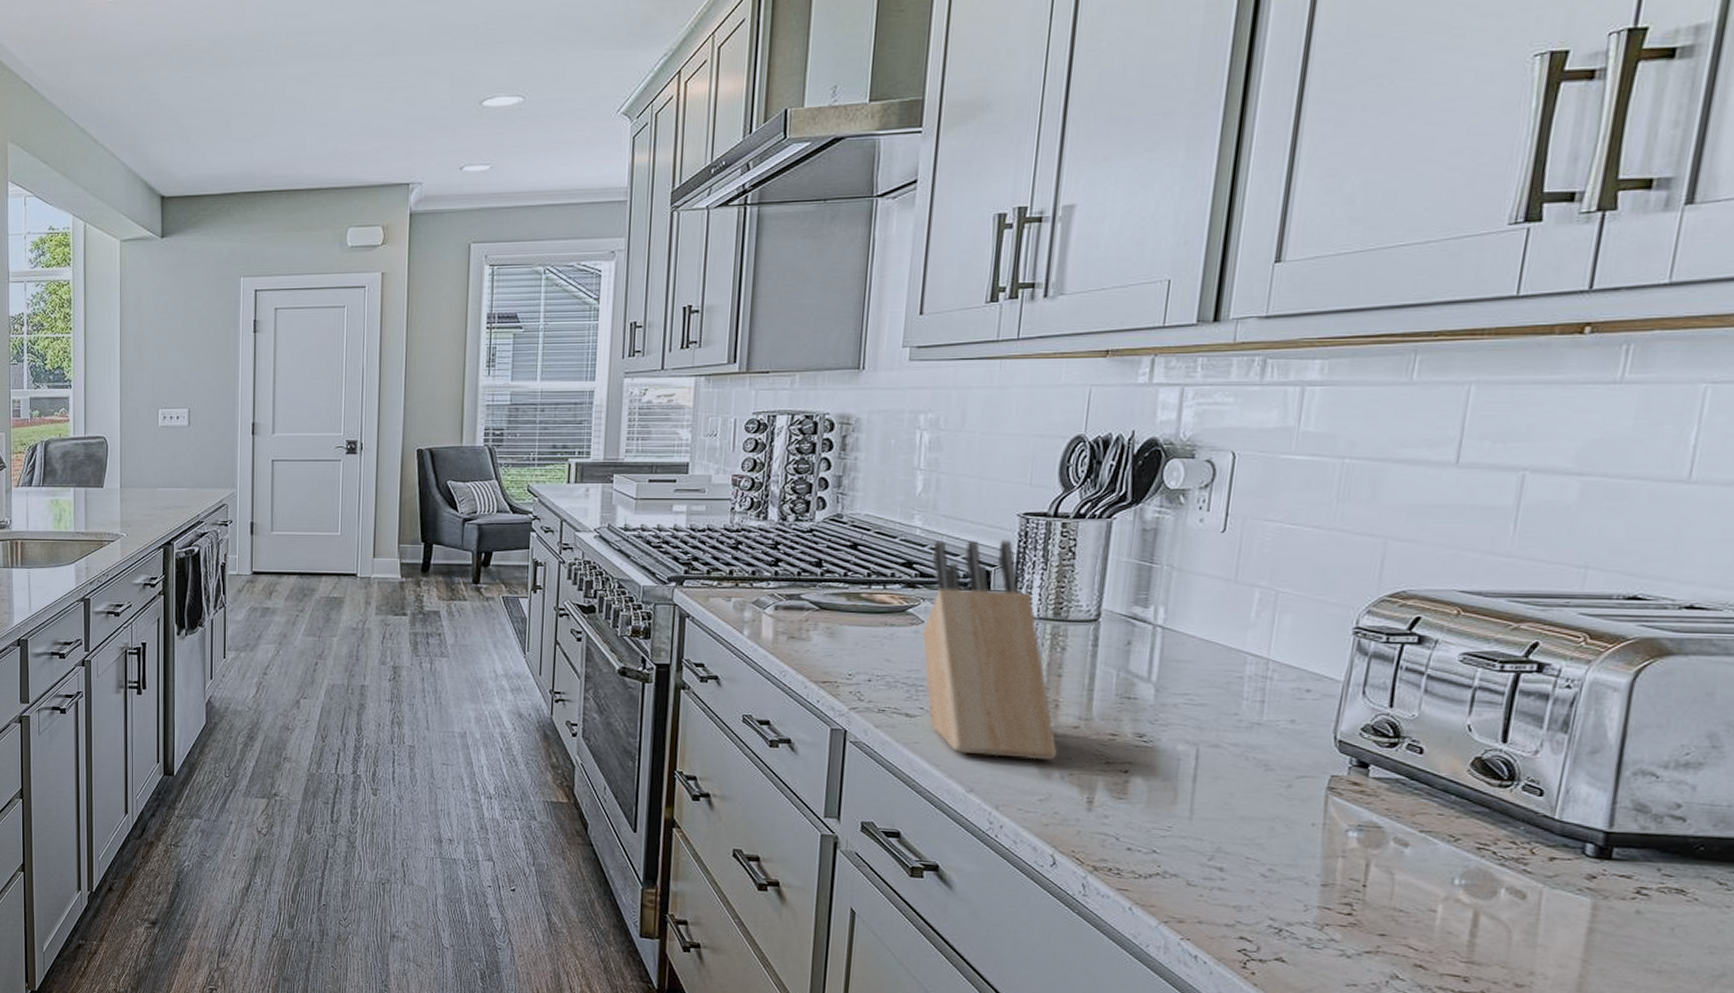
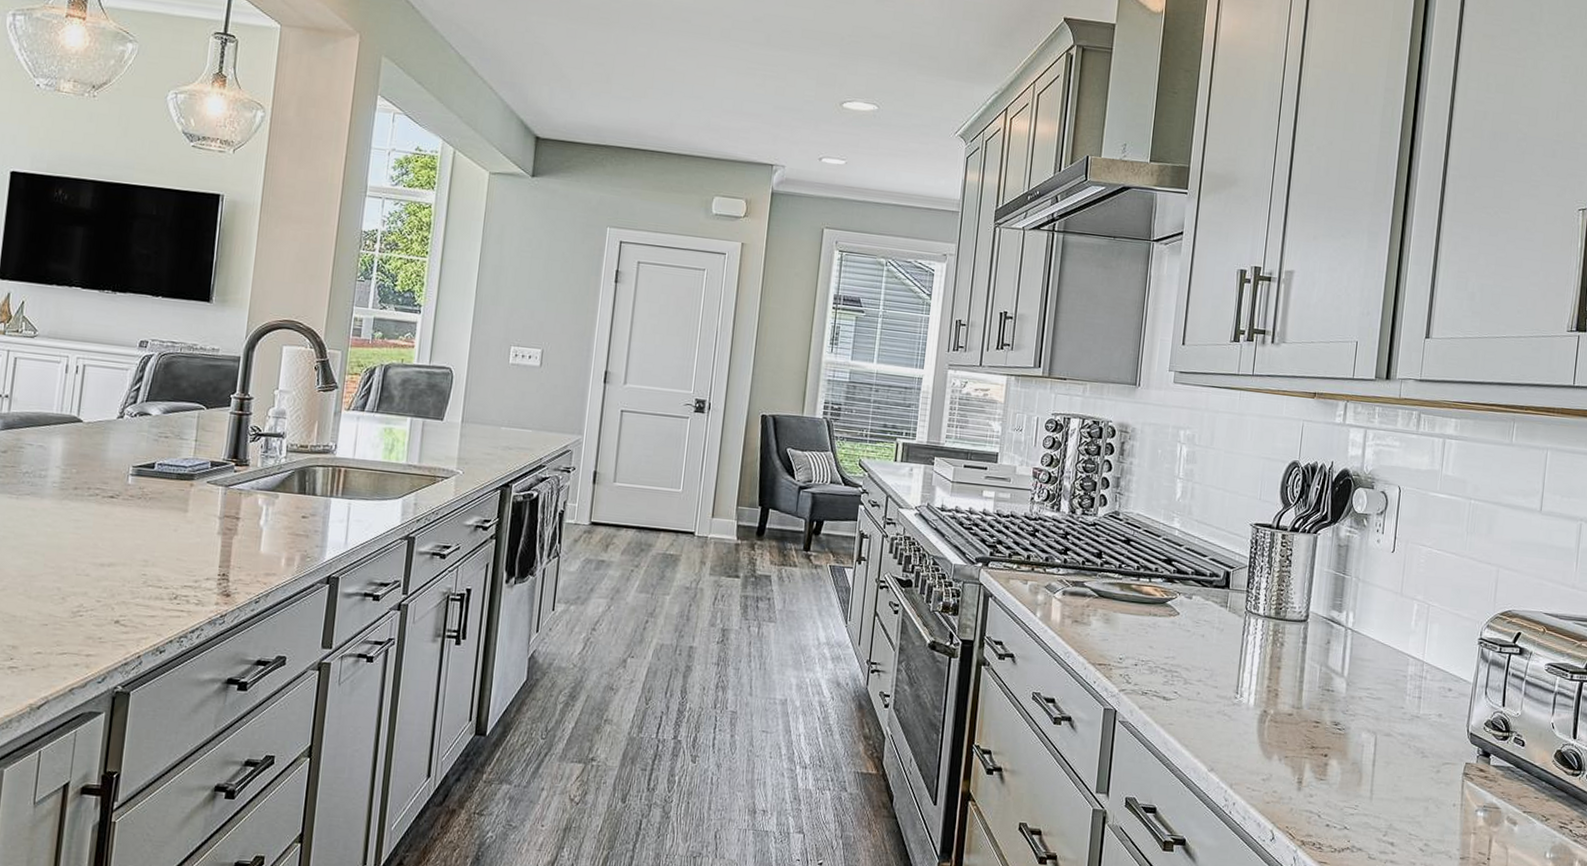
knife block: present [921,540,1057,761] -> none [1177,542,1277,744]

